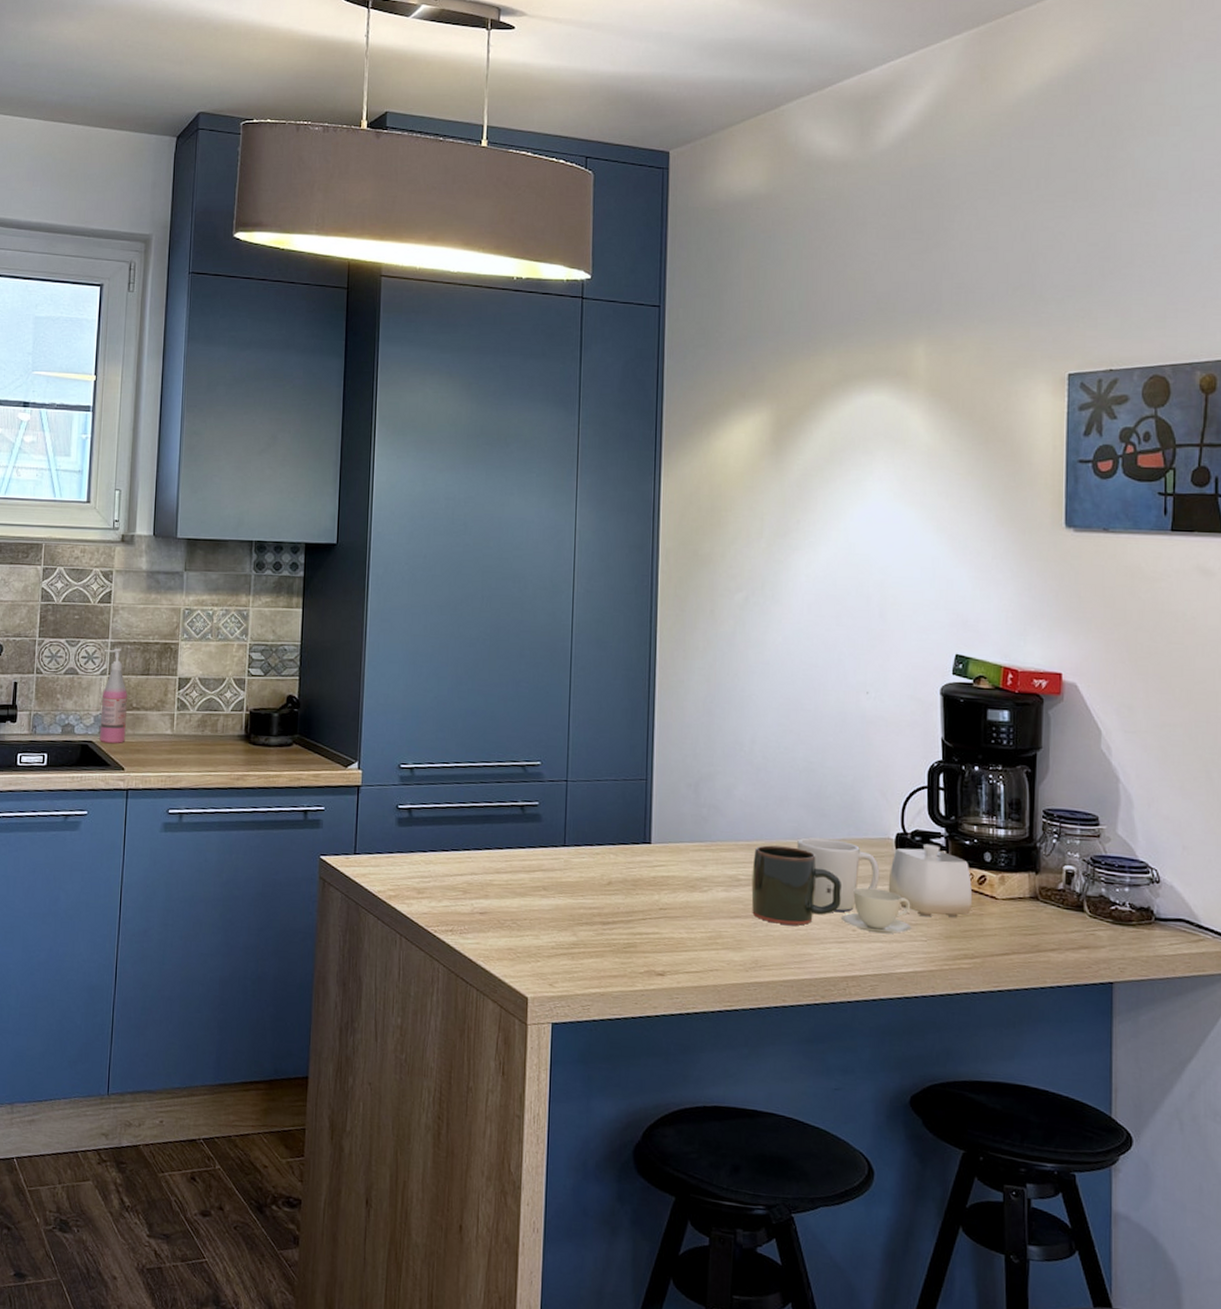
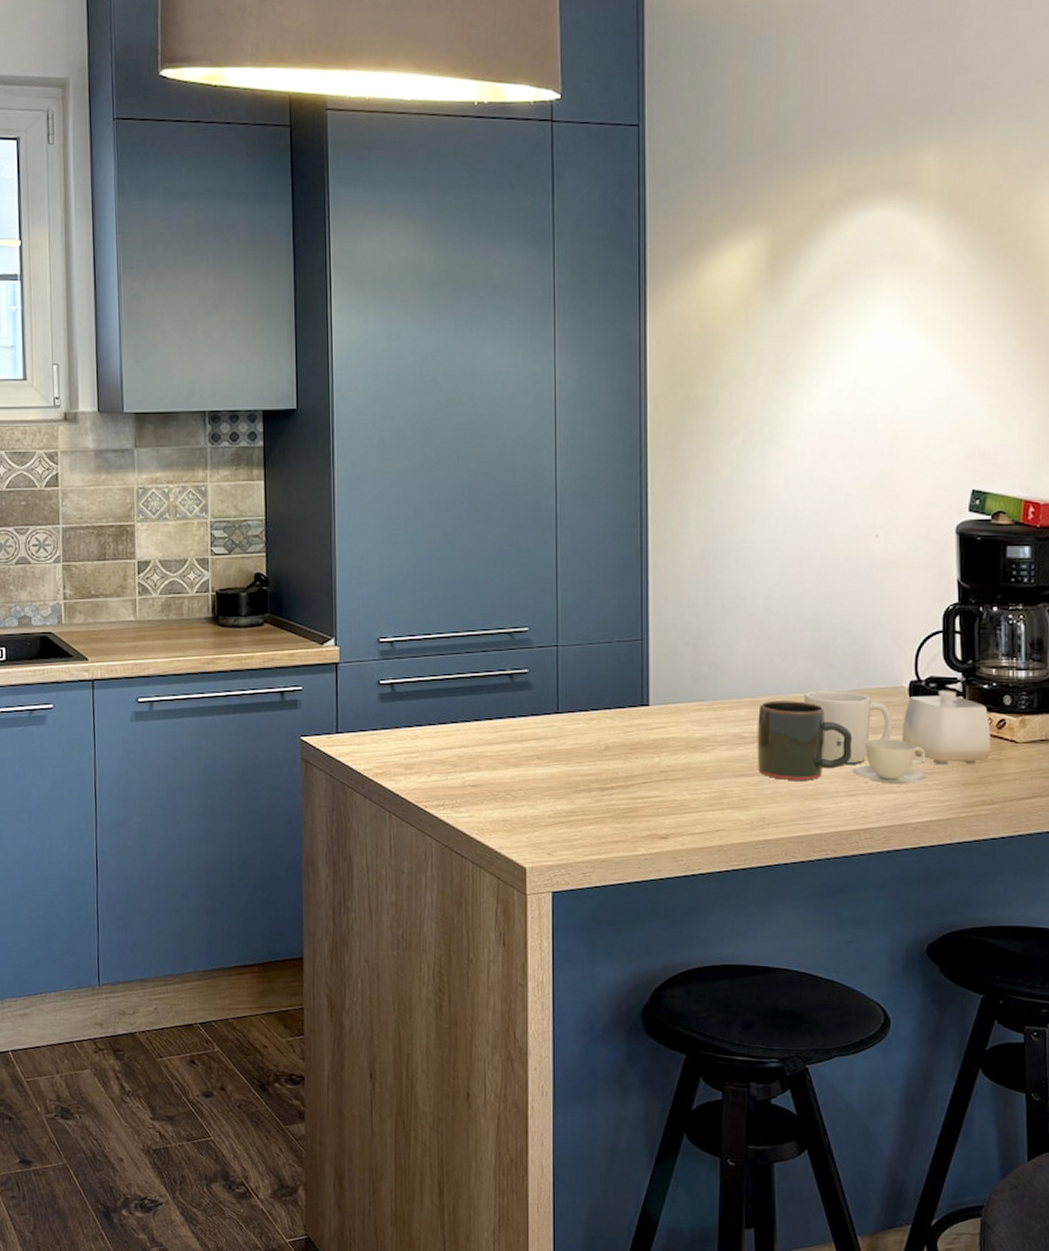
soap dispenser: present [99,648,127,744] -> none [55,534,86,634]

